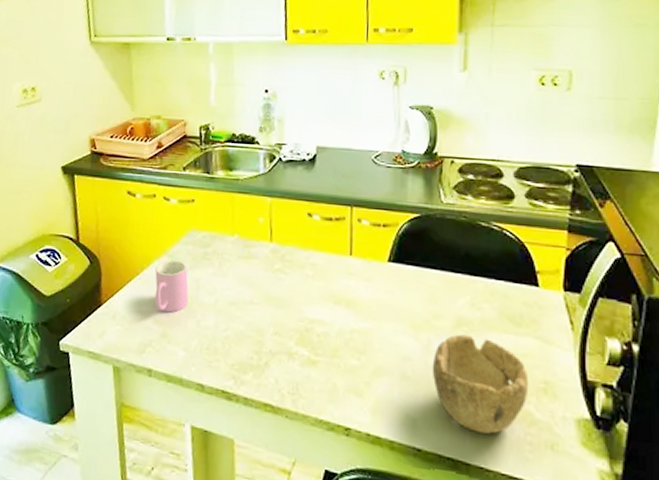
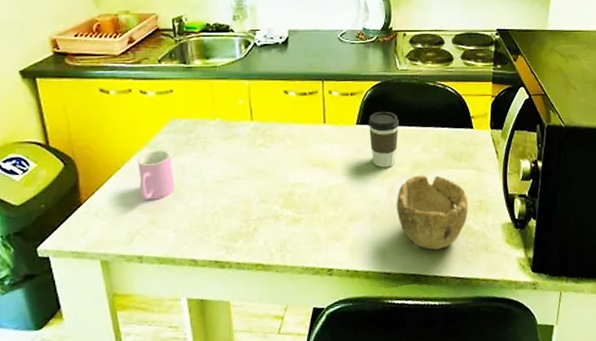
coffee cup: none [403,249,440,319] -> present [369,111,399,168]

